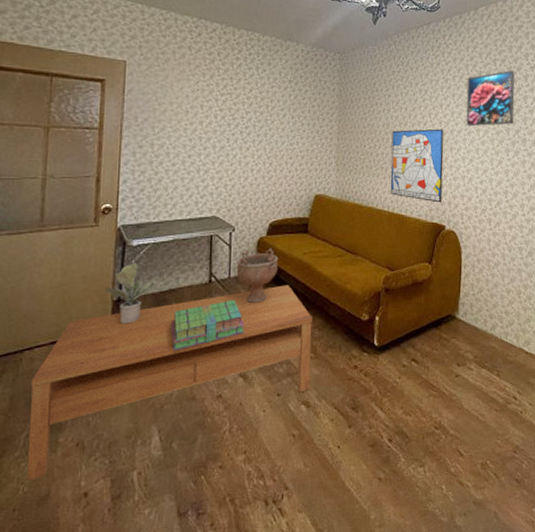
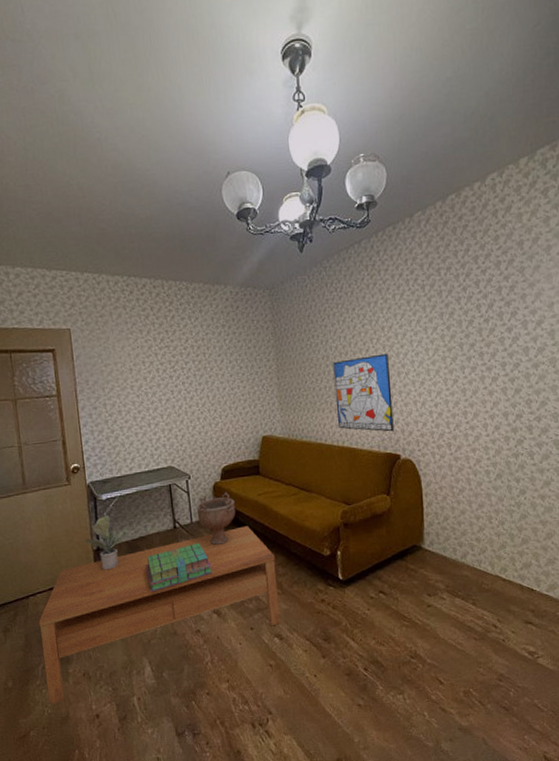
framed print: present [466,70,515,127] -> none [409,277,467,347]

